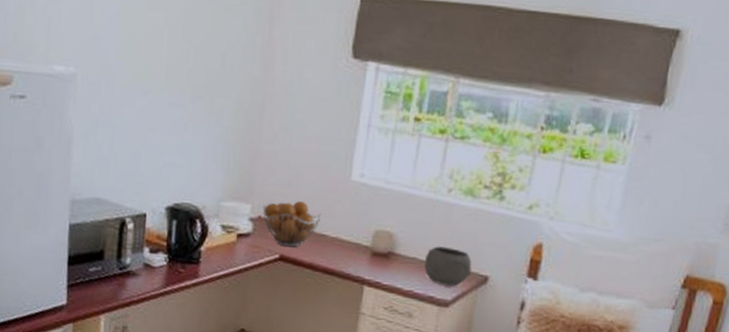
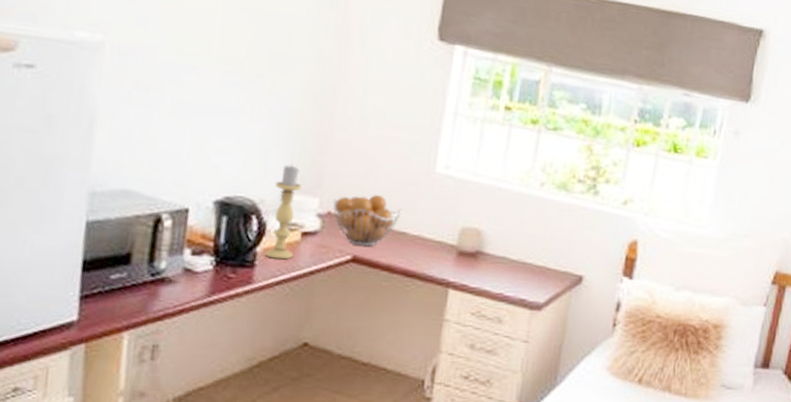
candle holder: none [207,174,237,258] -> present [264,164,302,260]
bowl: present [424,245,472,286] -> none [514,243,566,288]

